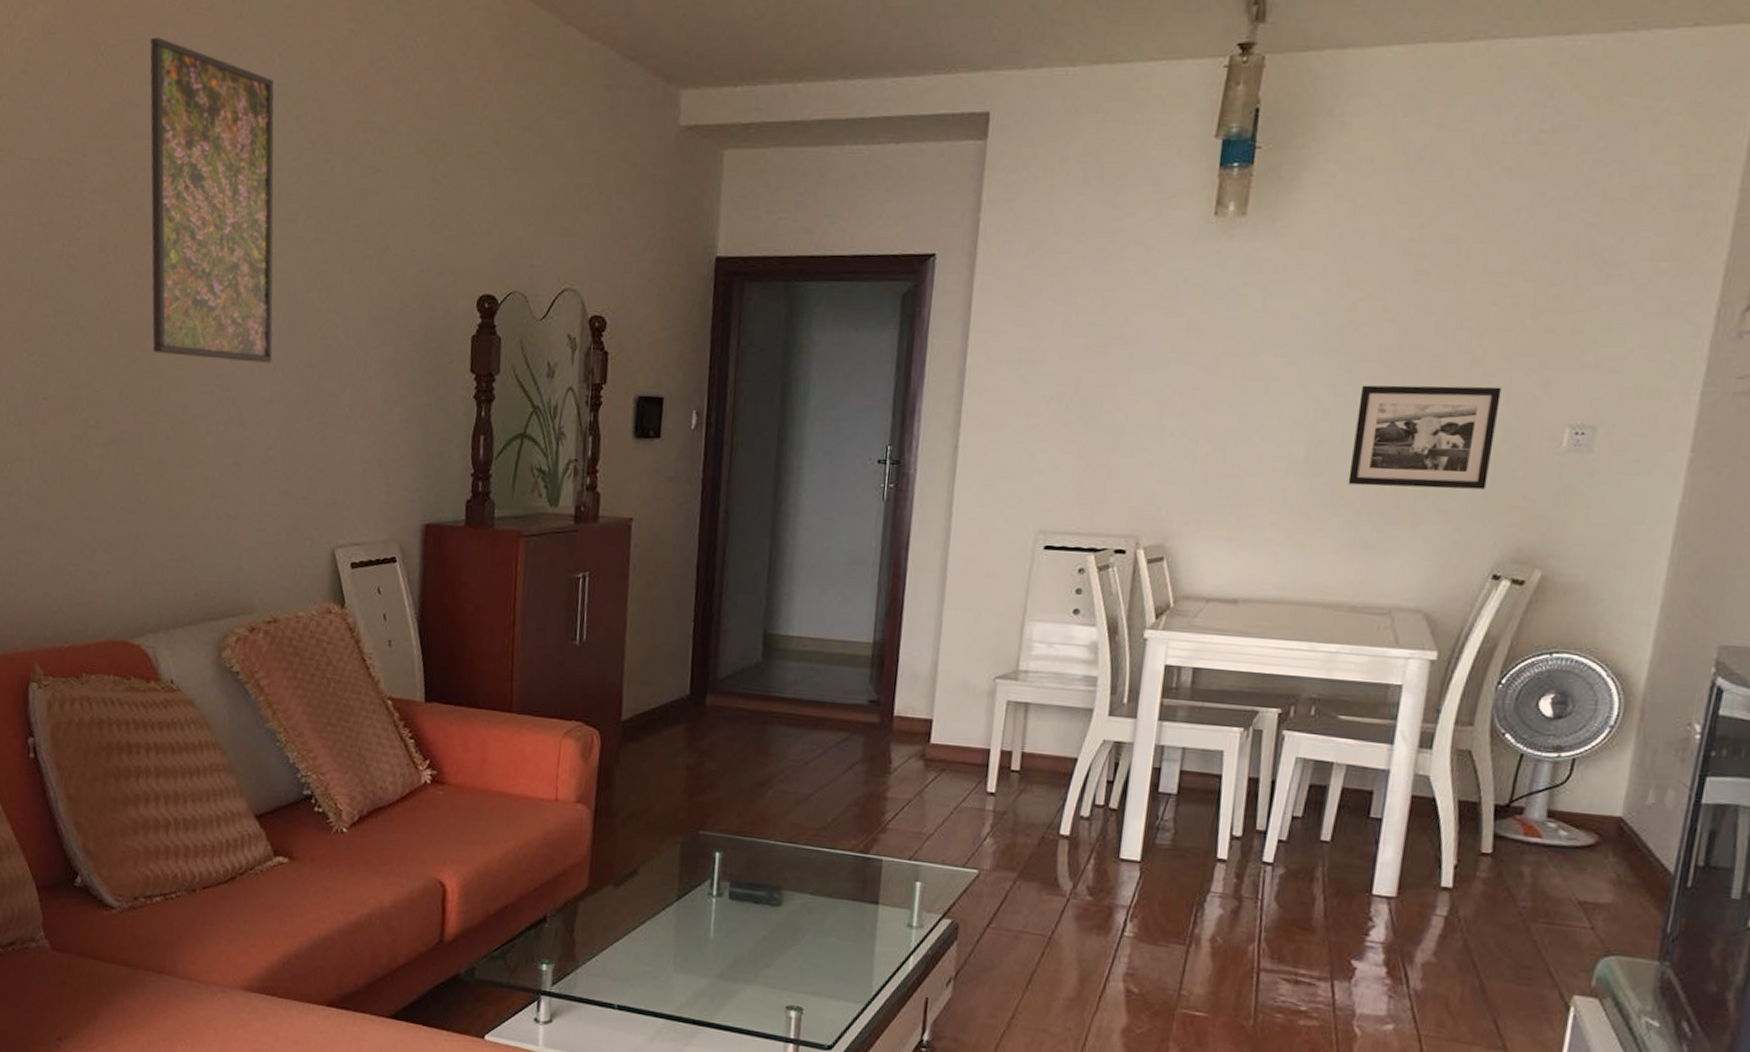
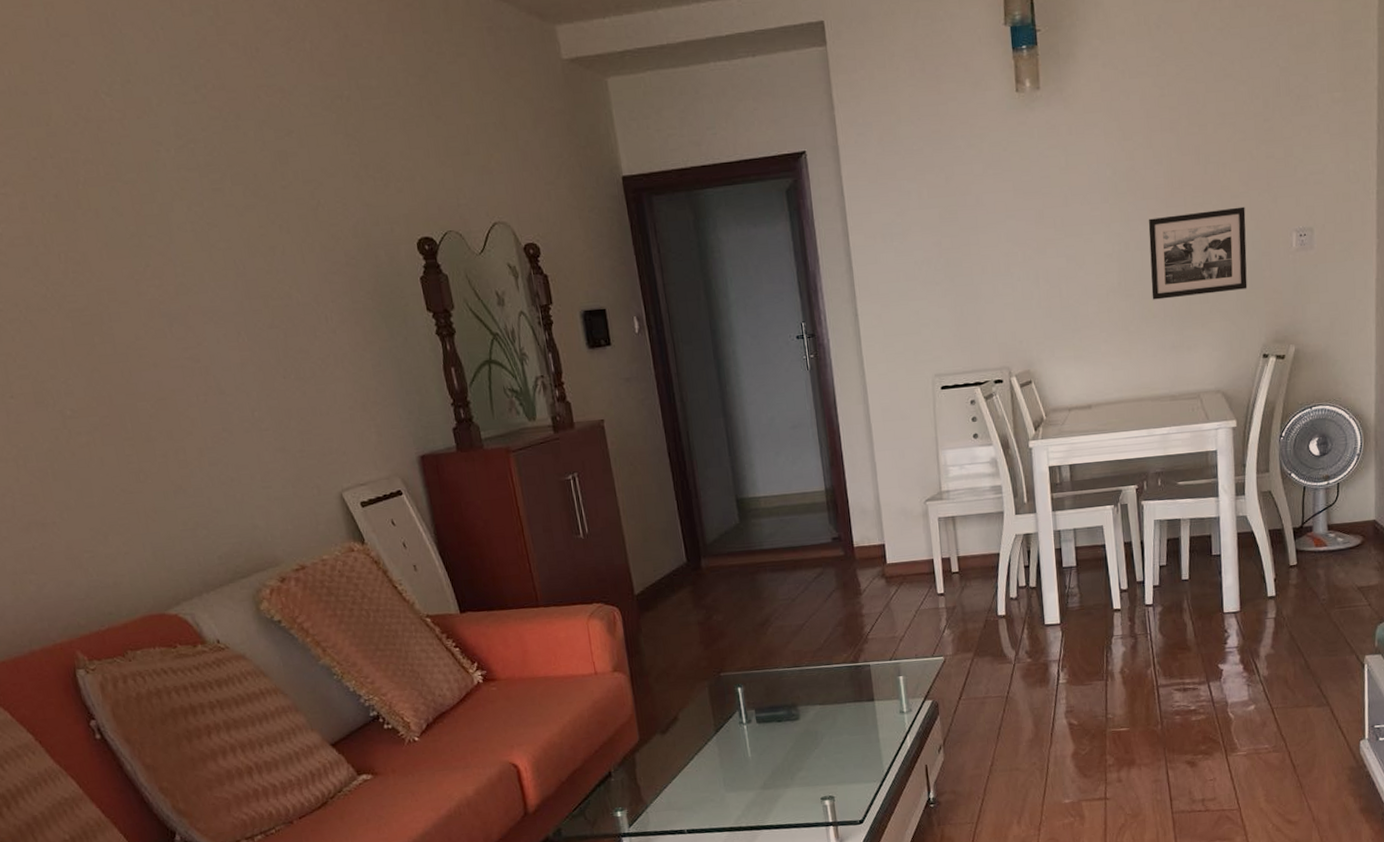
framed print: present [150,37,274,363] -> none [20,20,235,337]

